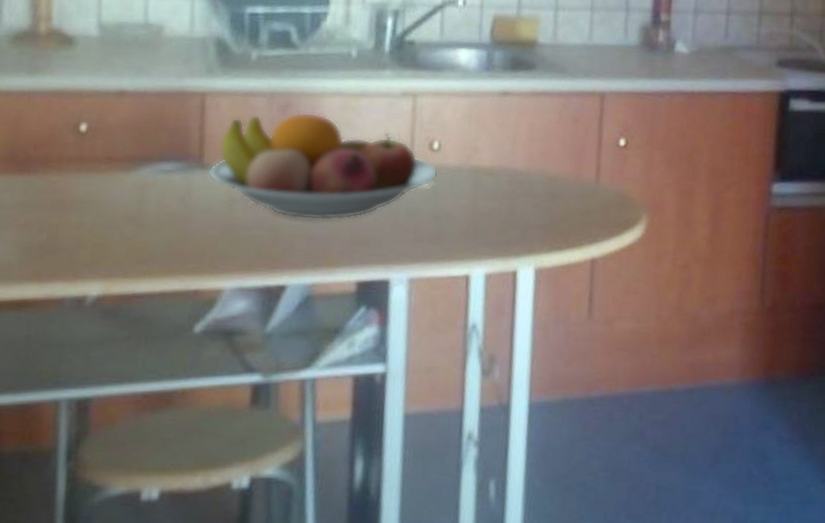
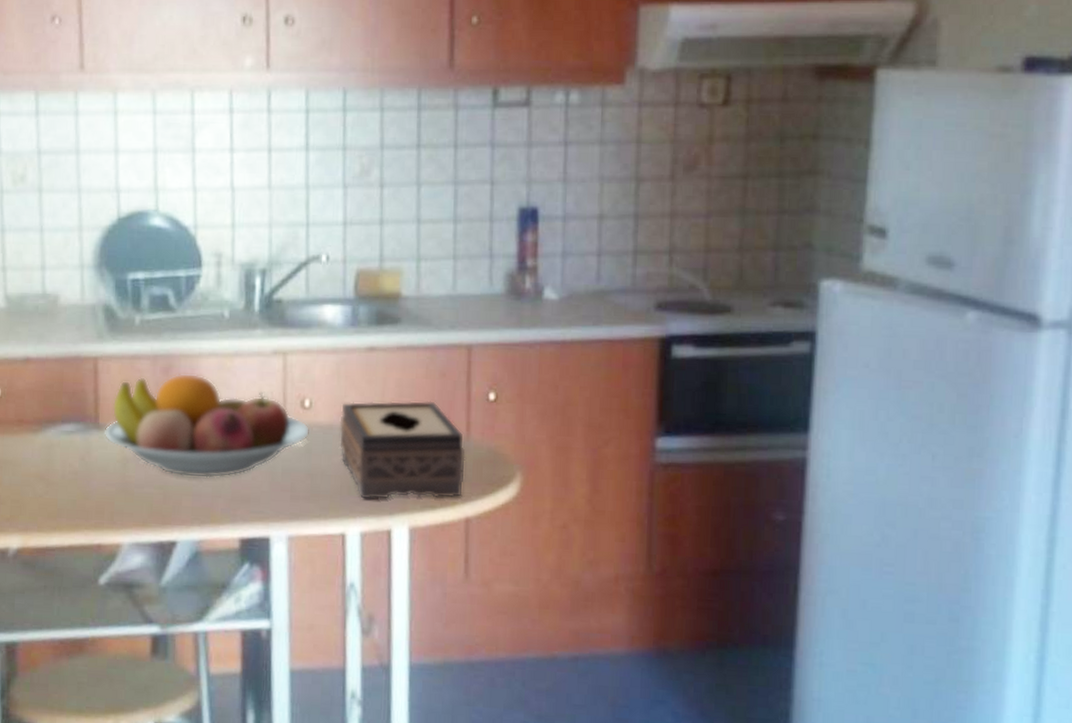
tissue box: none [468,145,594,241] -> present [339,401,466,500]

